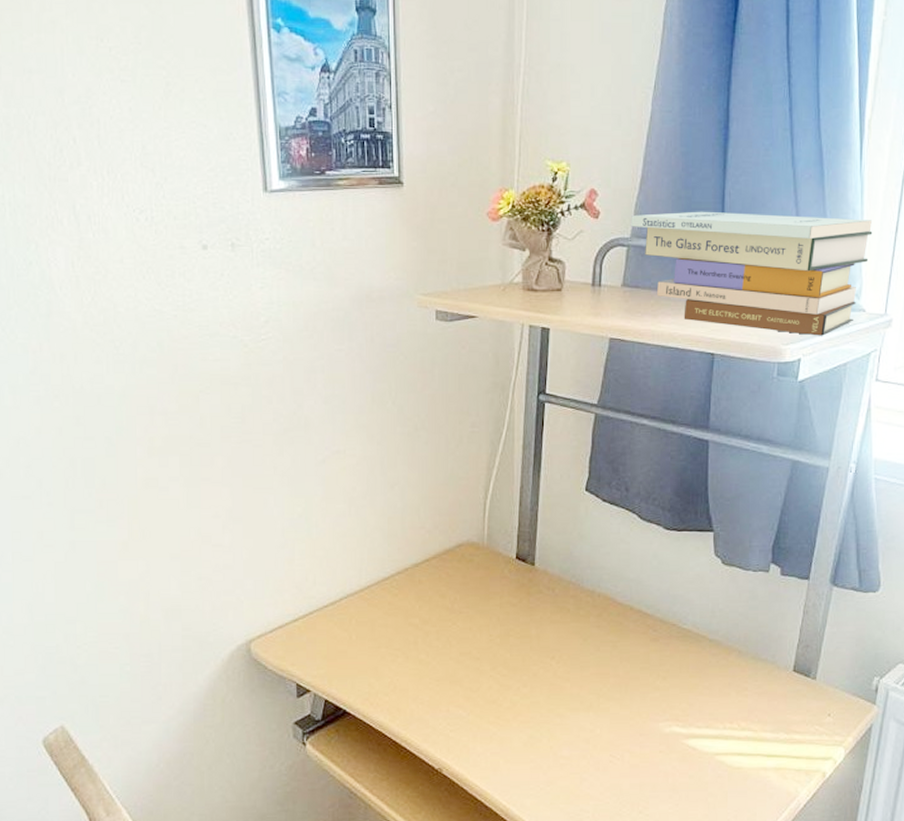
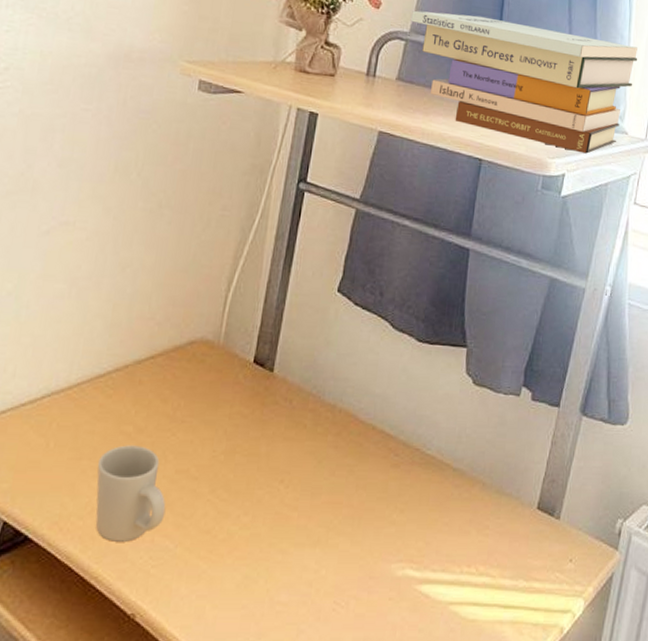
mug: none [393,634,456,712] -> present [95,445,166,542]

